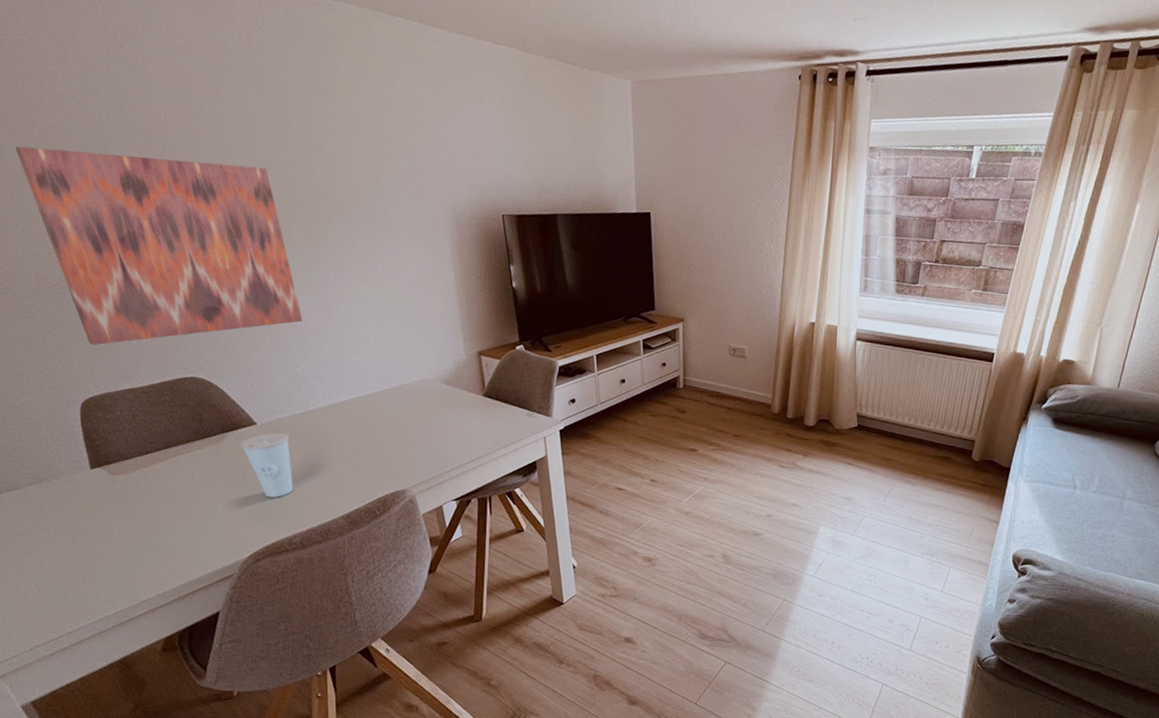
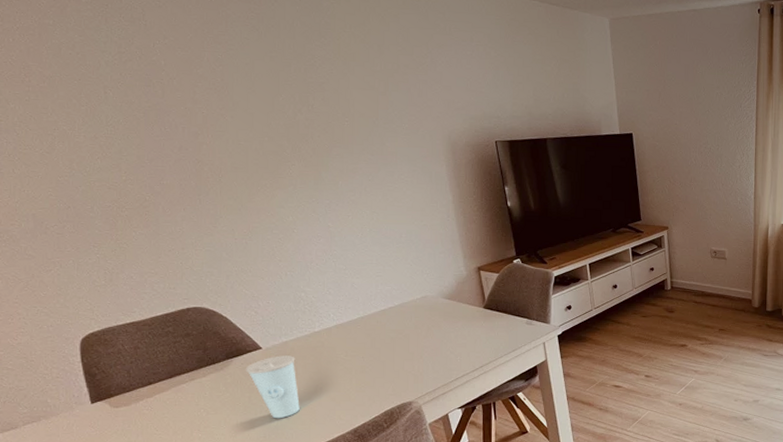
wall art: present [15,146,303,346] -> none [12,95,305,282]

